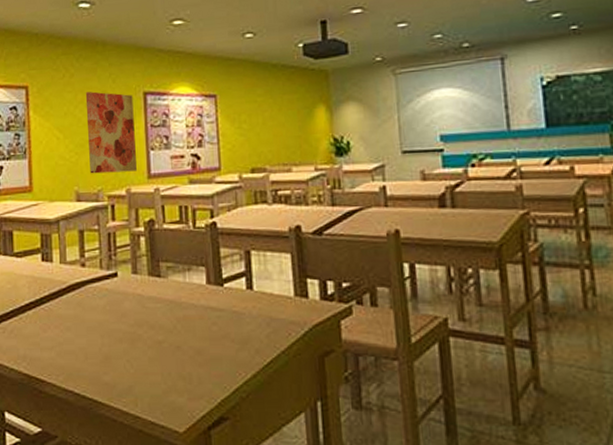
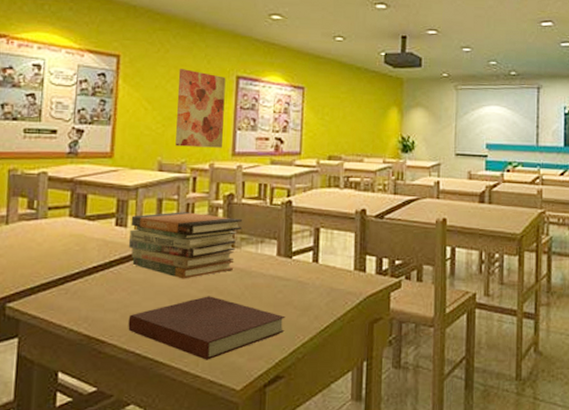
book stack: none [55,242,167,314] -> present [128,212,243,279]
notebook: none [64,331,224,400] -> present [128,296,285,360]

